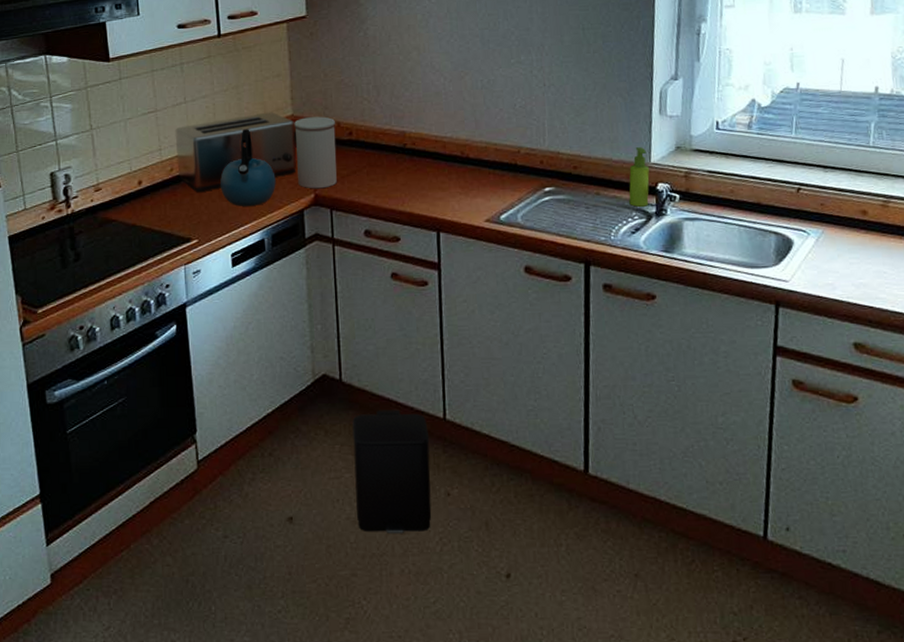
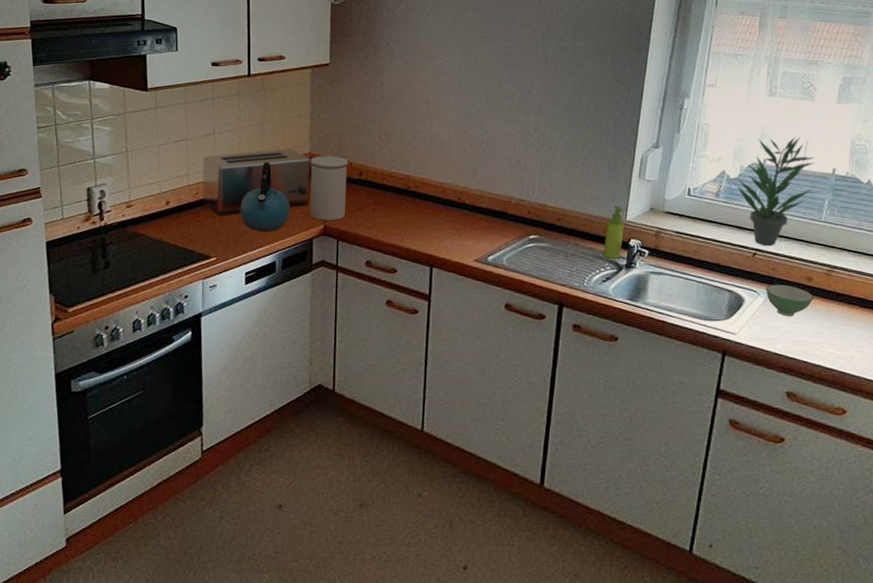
pedal bin: present [352,409,432,535] -> none [338,419,408,527]
potted plant: none [769,54,856,179] -> present [736,136,814,245]
bowl: none [816,221,872,257] -> present [766,284,814,316]

